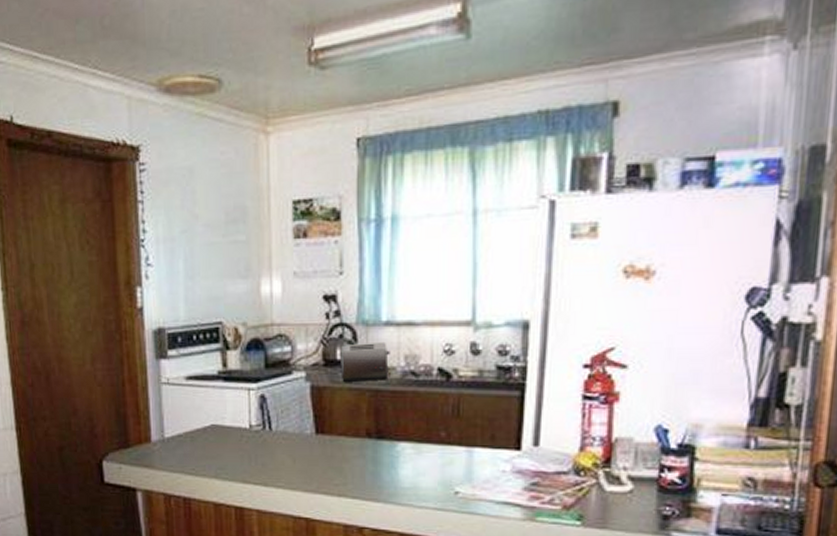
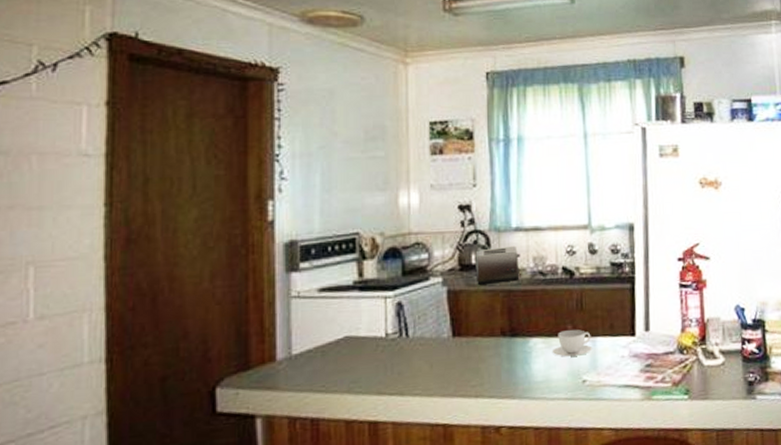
teacup: none [421,438,469,466] -> present [552,329,593,357]

